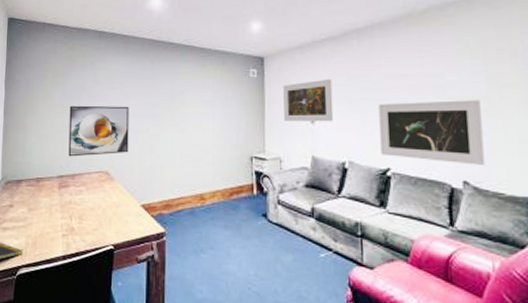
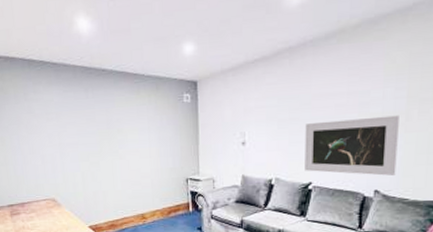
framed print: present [68,105,129,157] -> none [9,136,72,187]
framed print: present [283,78,334,122] -> none [216,100,263,144]

